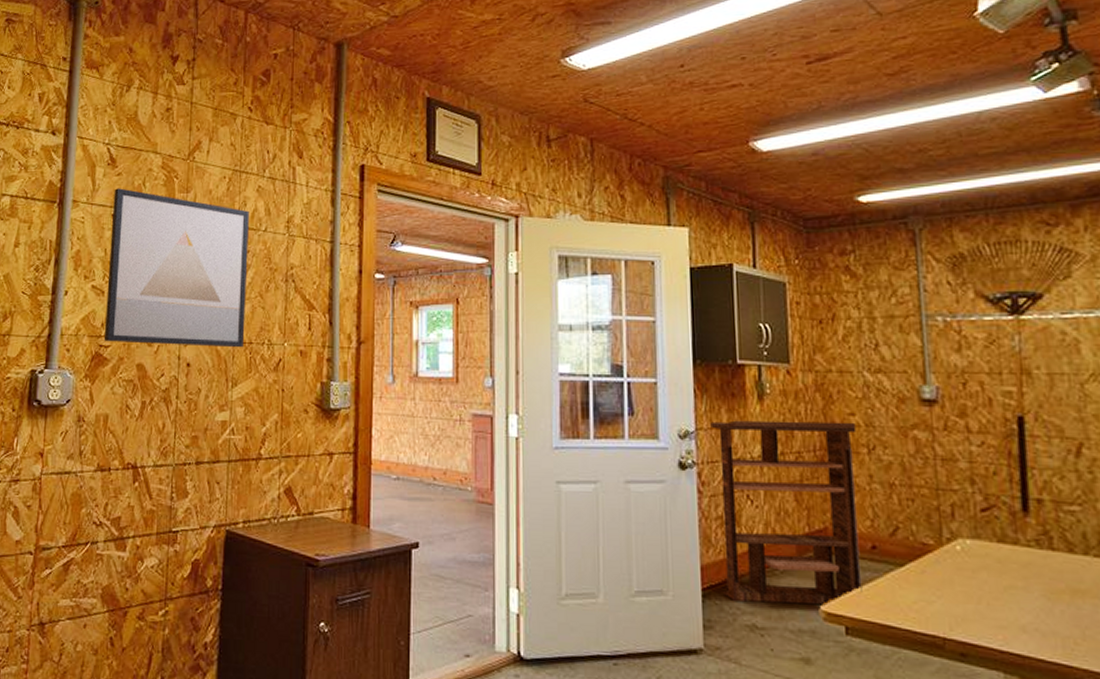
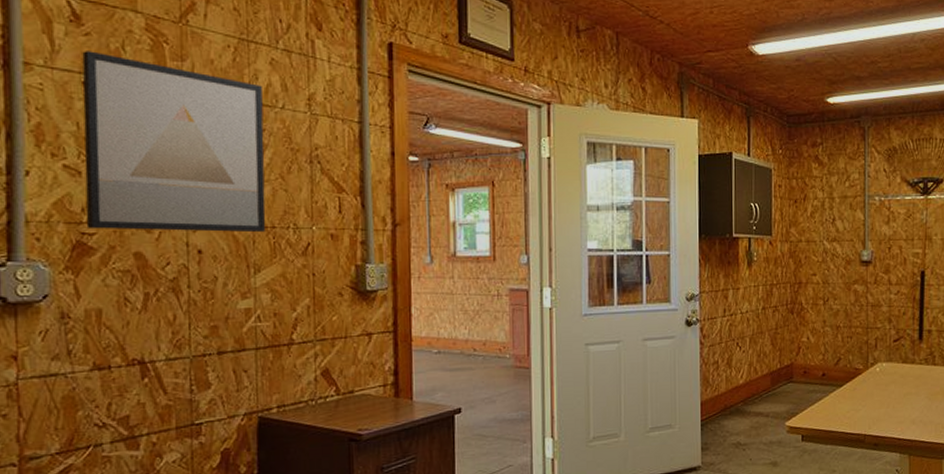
bookshelf: present [710,420,862,606] -> none [711,281,817,426]

